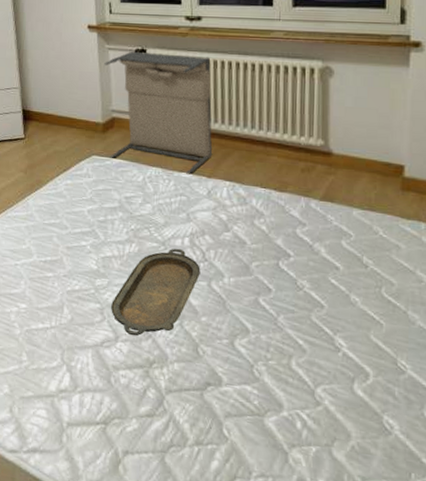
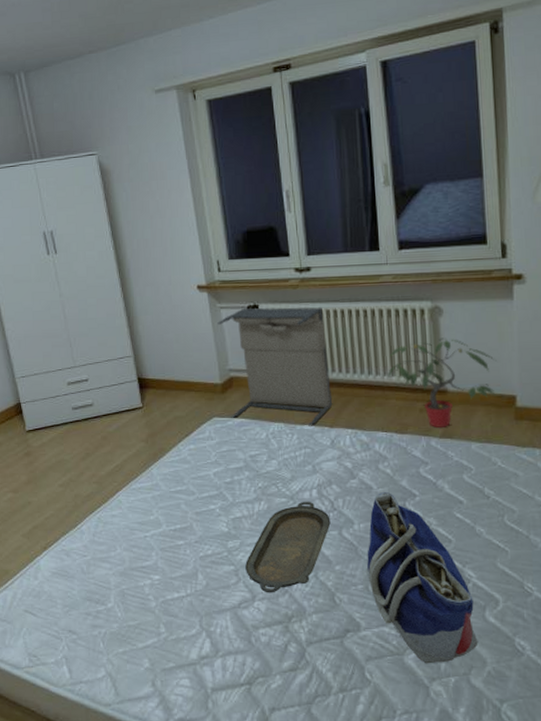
tote bag: none [233,248,344,431] -> present [366,491,478,664]
potted plant: none [270,99,386,190] -> present [387,338,497,428]

